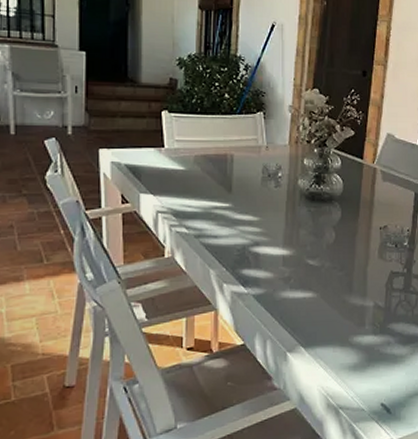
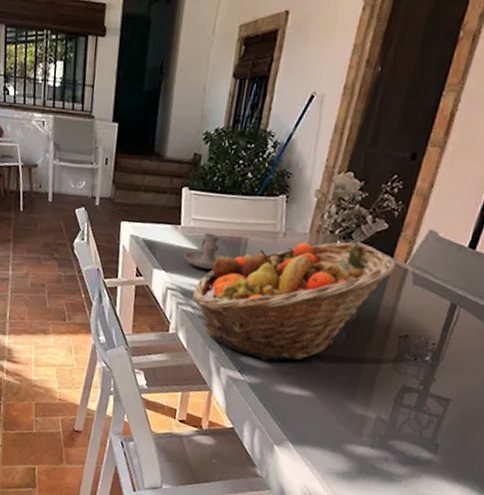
candle holder: none [171,152,213,188] -> present [184,232,225,269]
fruit basket: none [184,149,367,270] -> present [191,241,397,361]

